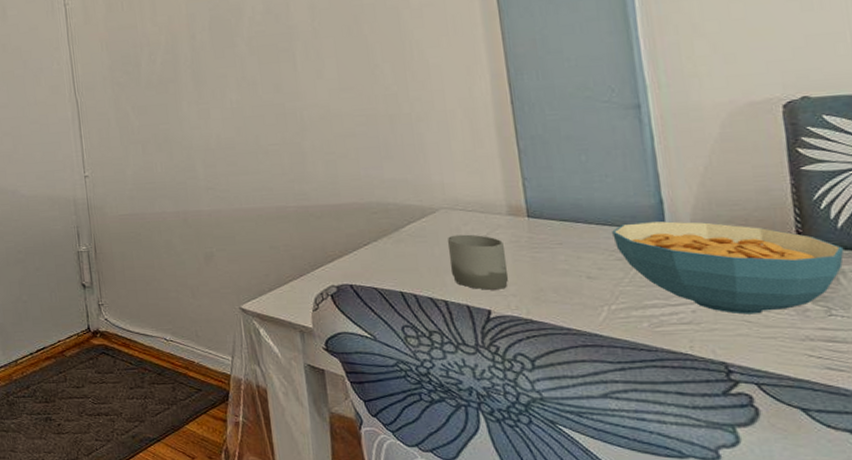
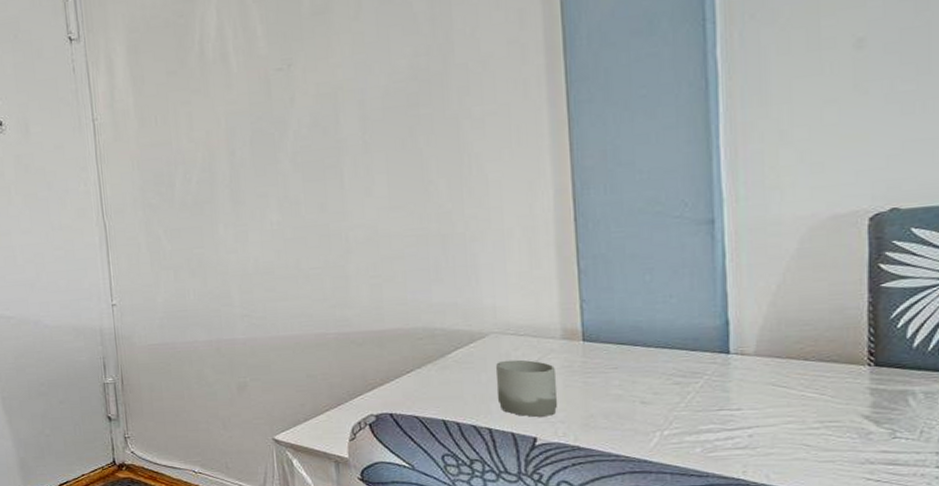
cereal bowl: present [612,221,844,315] -> none [672,343,917,438]

